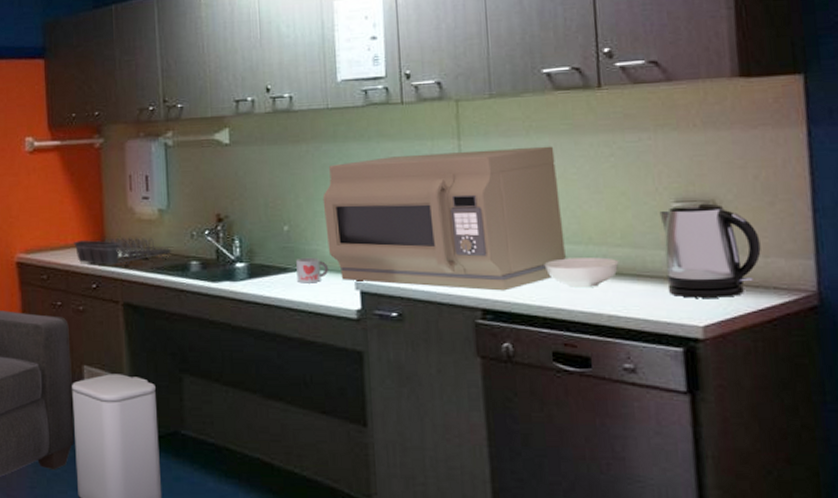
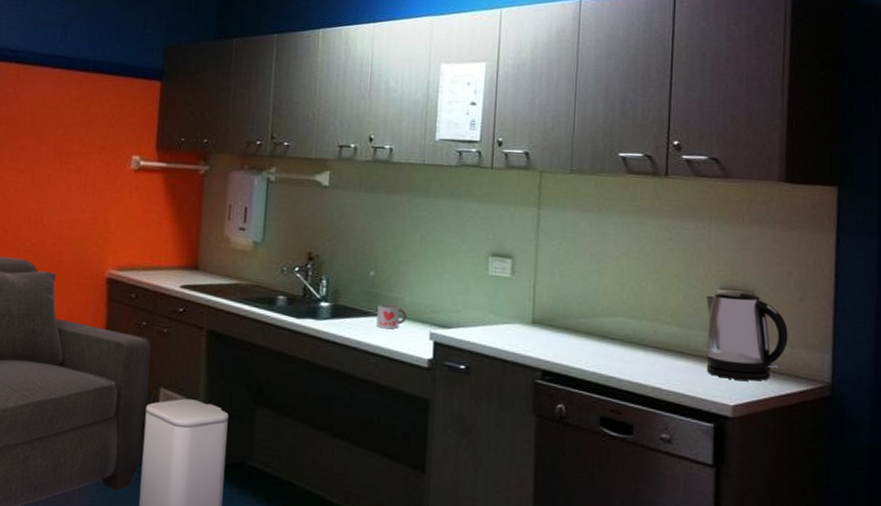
dish rack: present [74,237,171,266] -> none [166,263,261,294]
microwave: present [322,146,566,291] -> none [409,216,622,355]
bowl: present [544,257,619,287] -> none [601,330,667,360]

